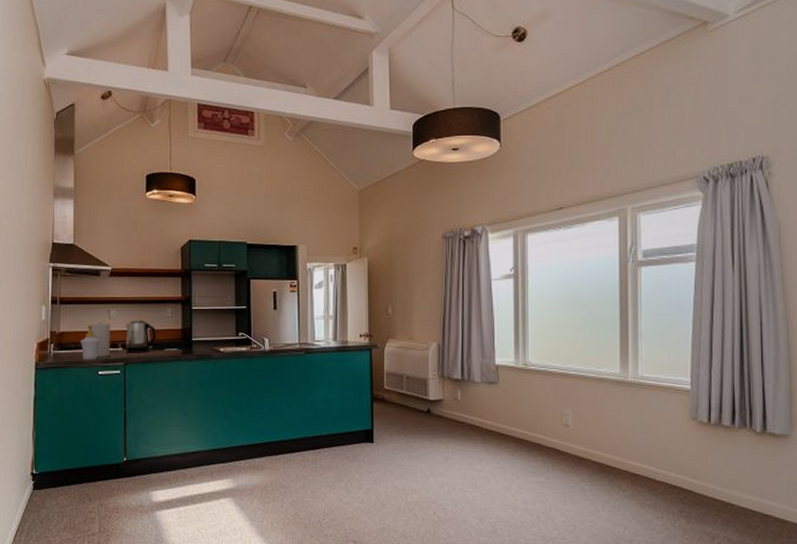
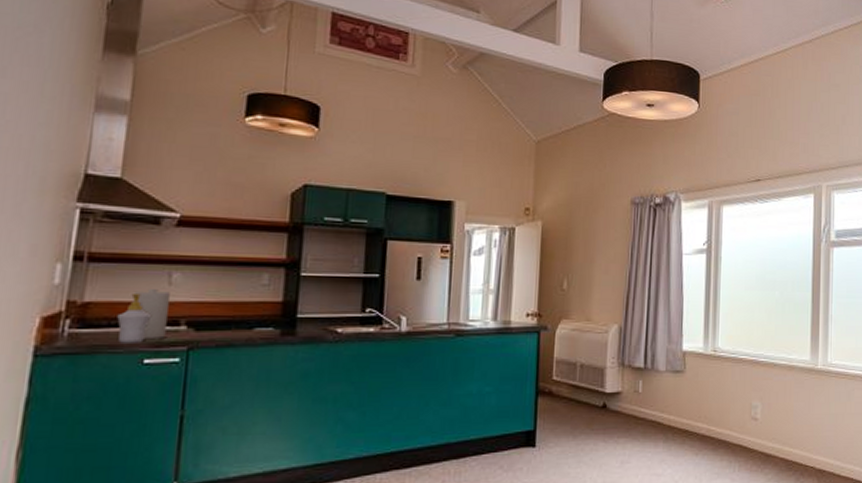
kettle: present [126,320,156,354] -> none [192,287,243,335]

